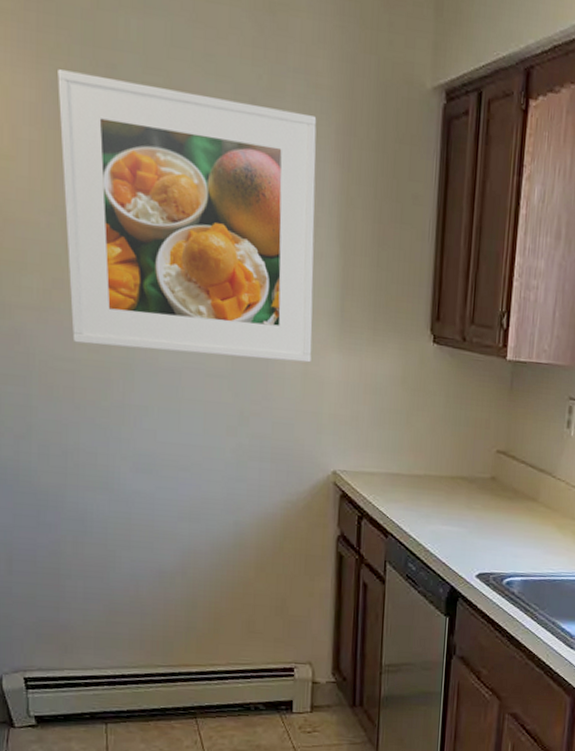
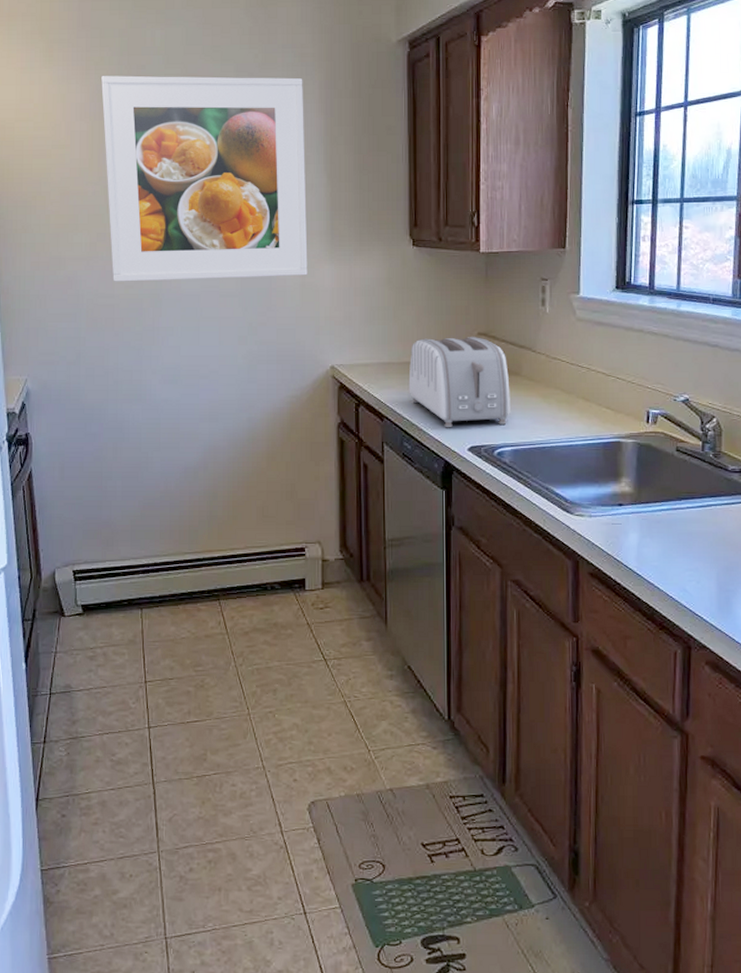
toaster: none [417,450,526,553] -> present [408,337,510,428]

